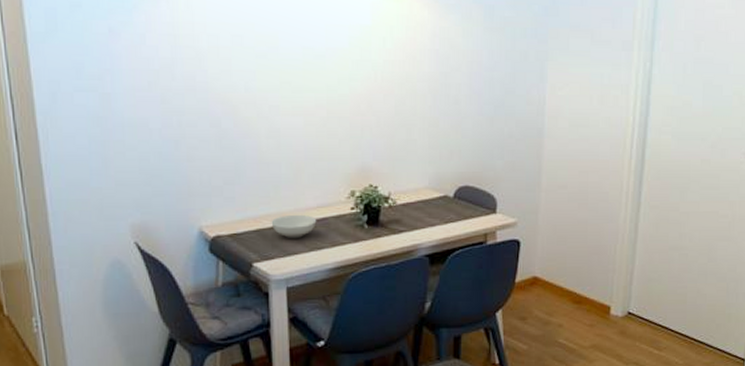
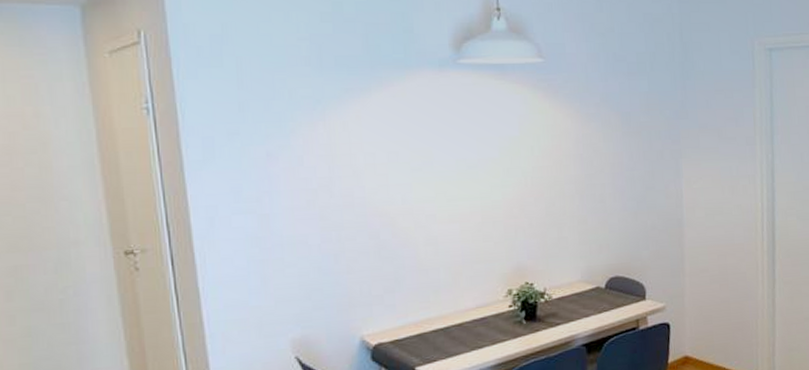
bowl: present [271,214,317,238] -> none [432,316,477,340]

